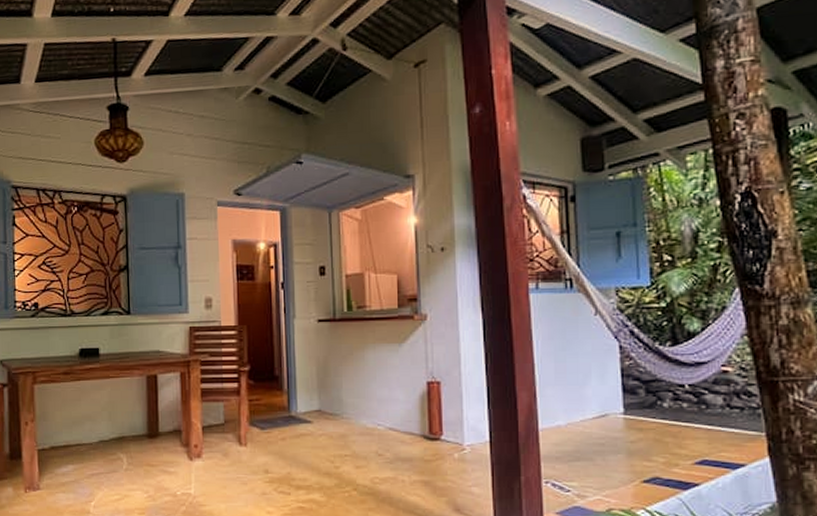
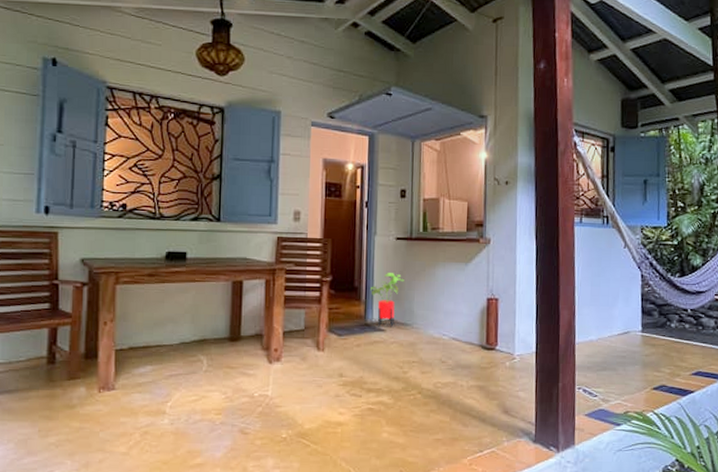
house plant: none [293,359,330,418] -> present [370,273,404,327]

